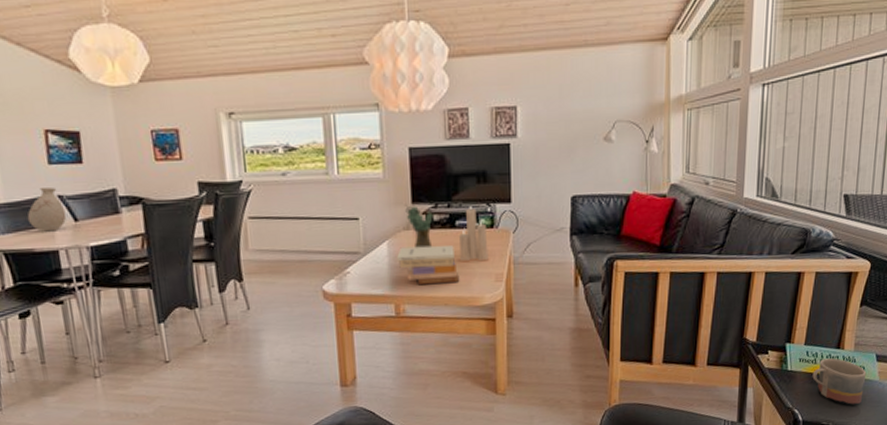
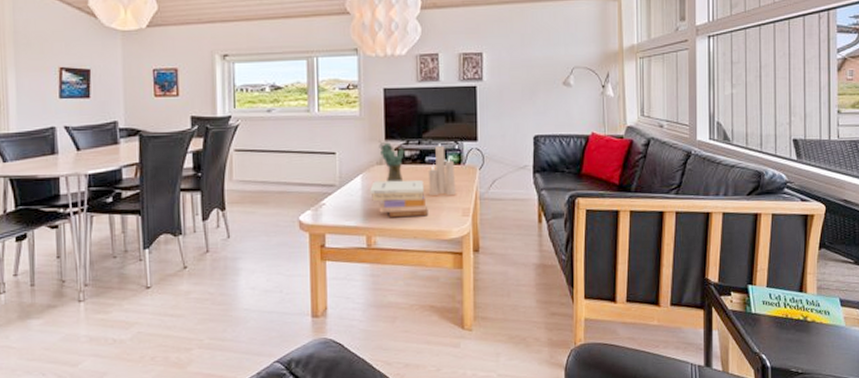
vase: present [27,188,67,232] -> none [35,119,70,160]
mug: present [812,358,867,406] -> none [777,301,832,352]

